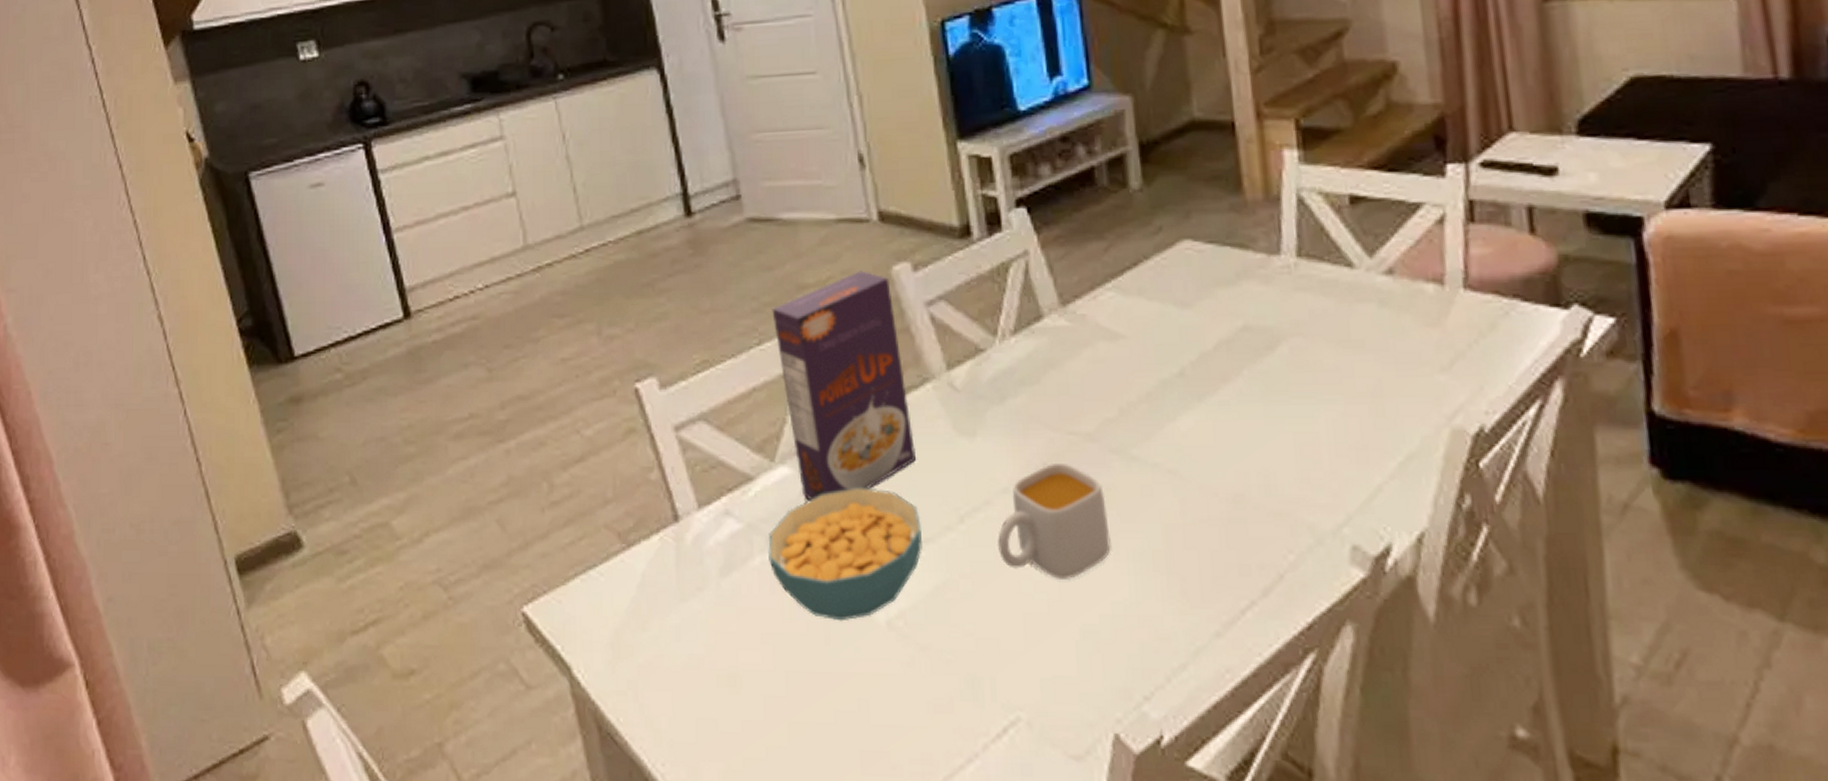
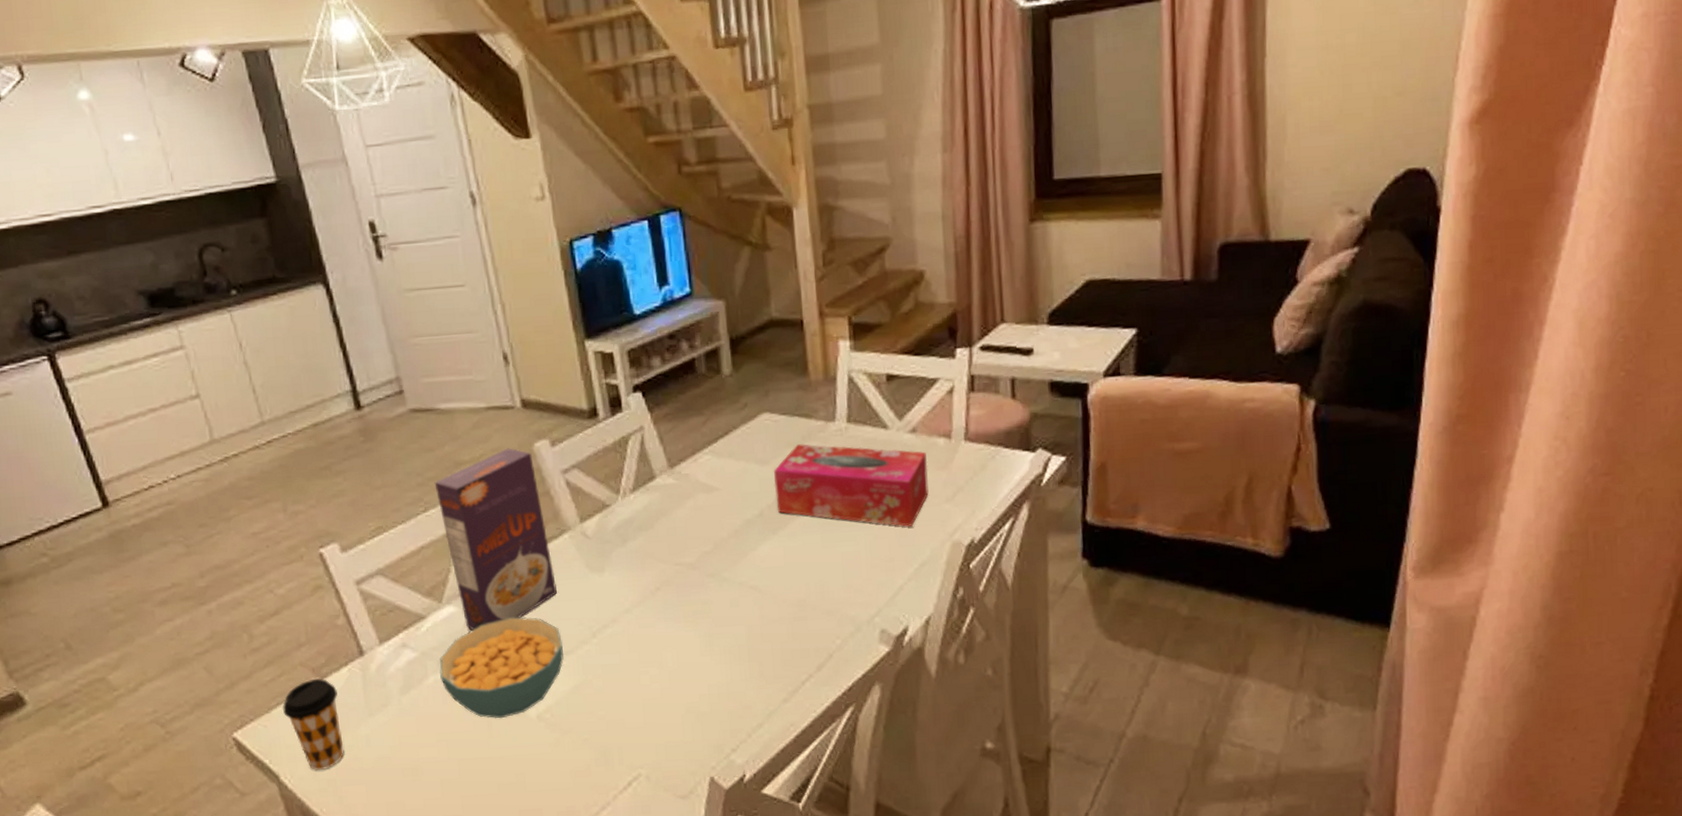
coffee cup: none [581,547,649,667] -> present [283,679,344,771]
mug: present [997,462,1111,579] -> none [621,586,708,672]
tissue box: none [1198,282,1415,403] -> present [774,443,929,527]

